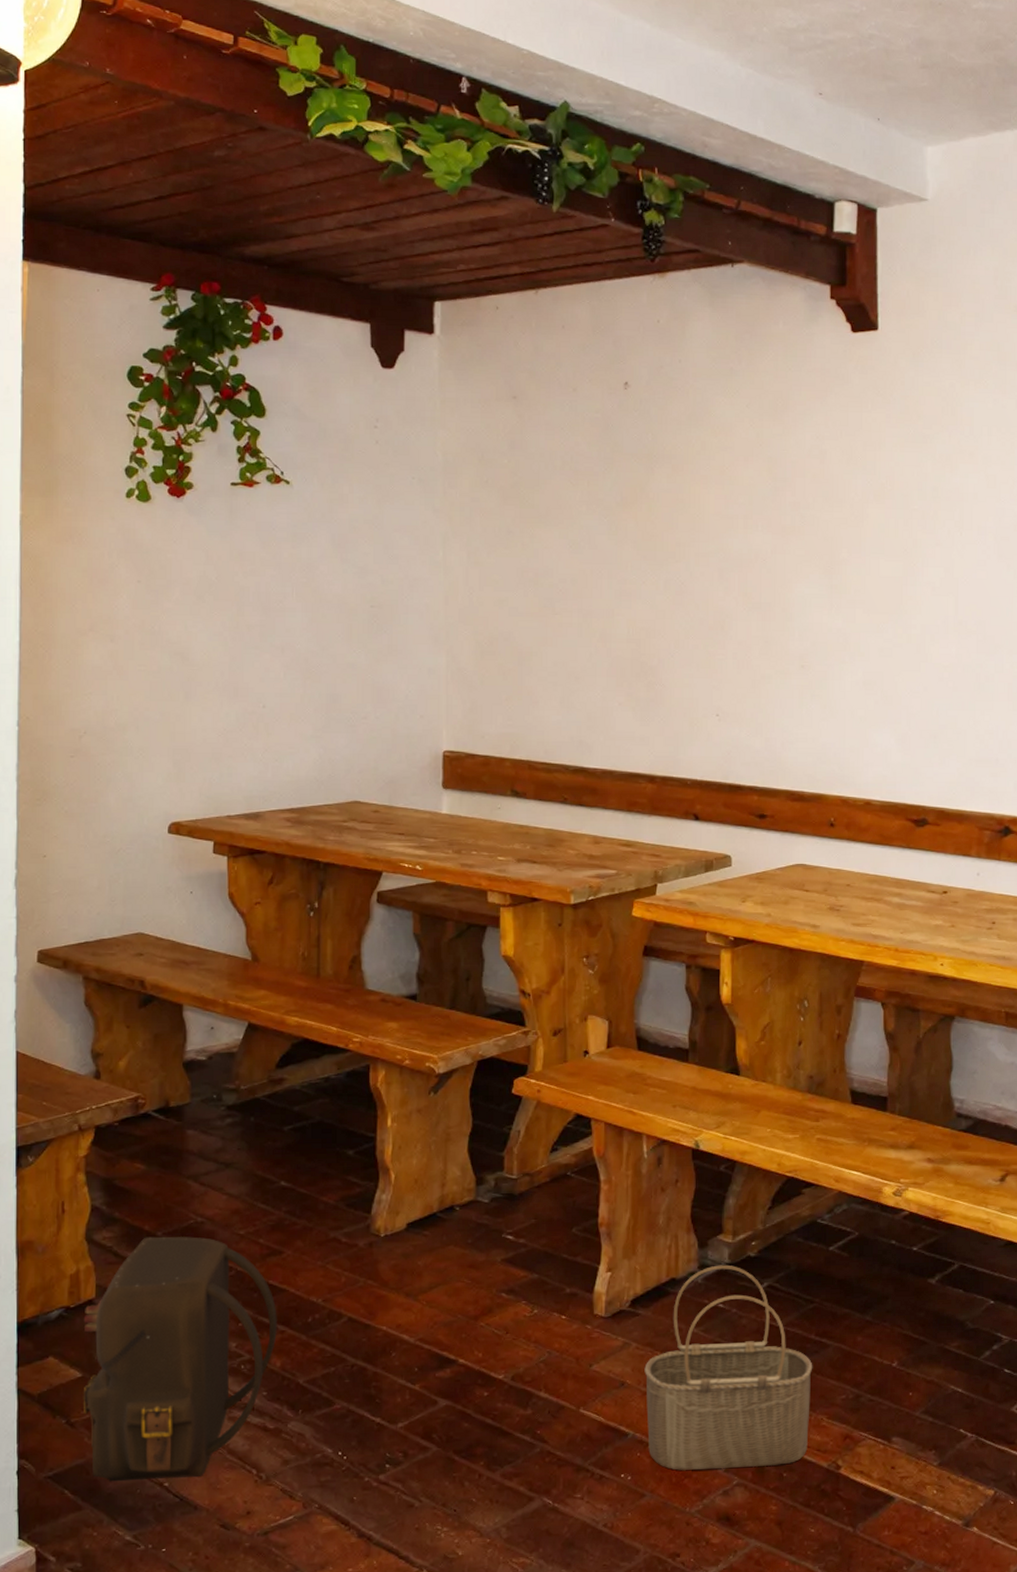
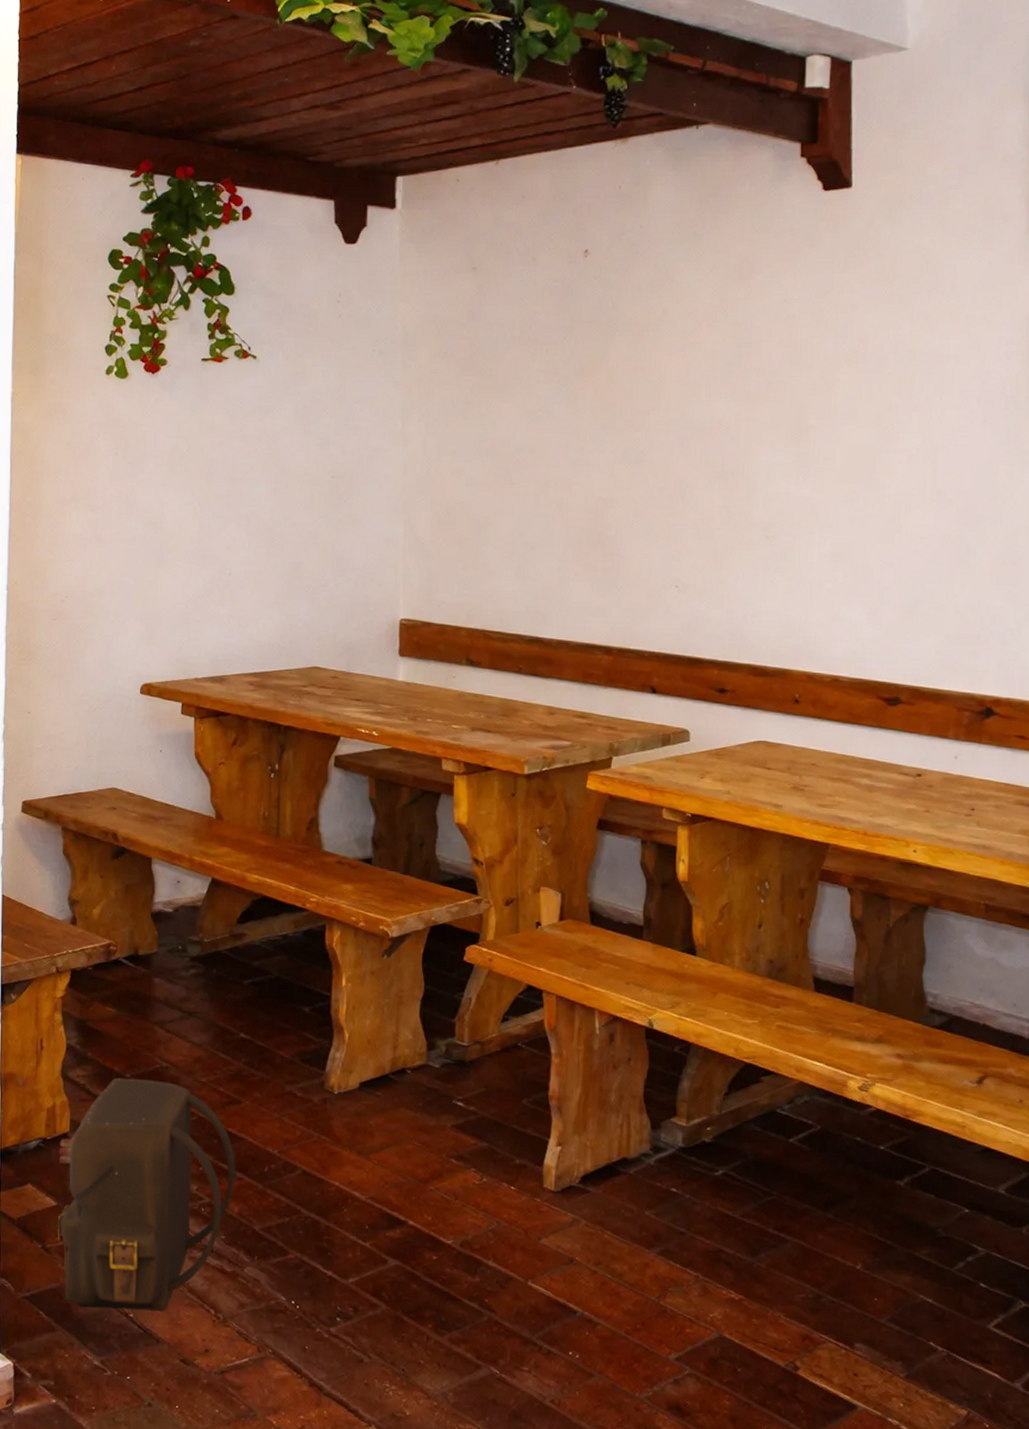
wicker basket: present [644,1264,813,1470] -> none [594,1148,770,1360]

